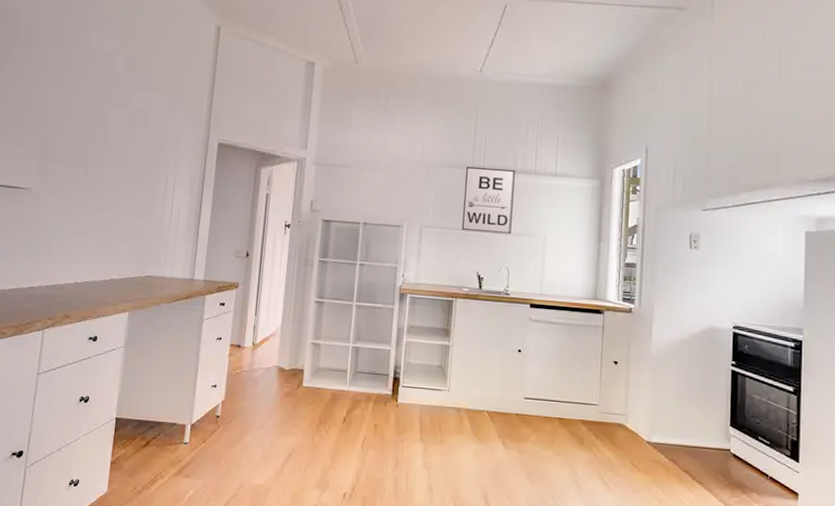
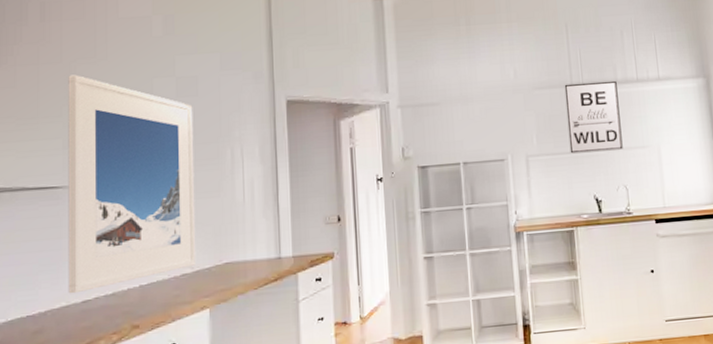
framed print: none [18,94,140,280] -> present [68,74,197,294]

